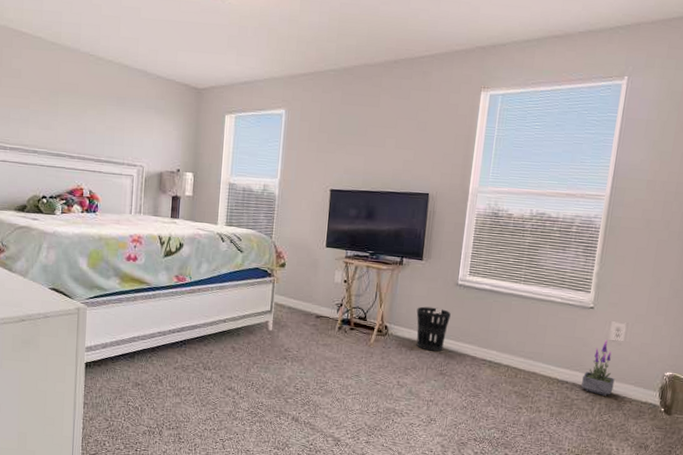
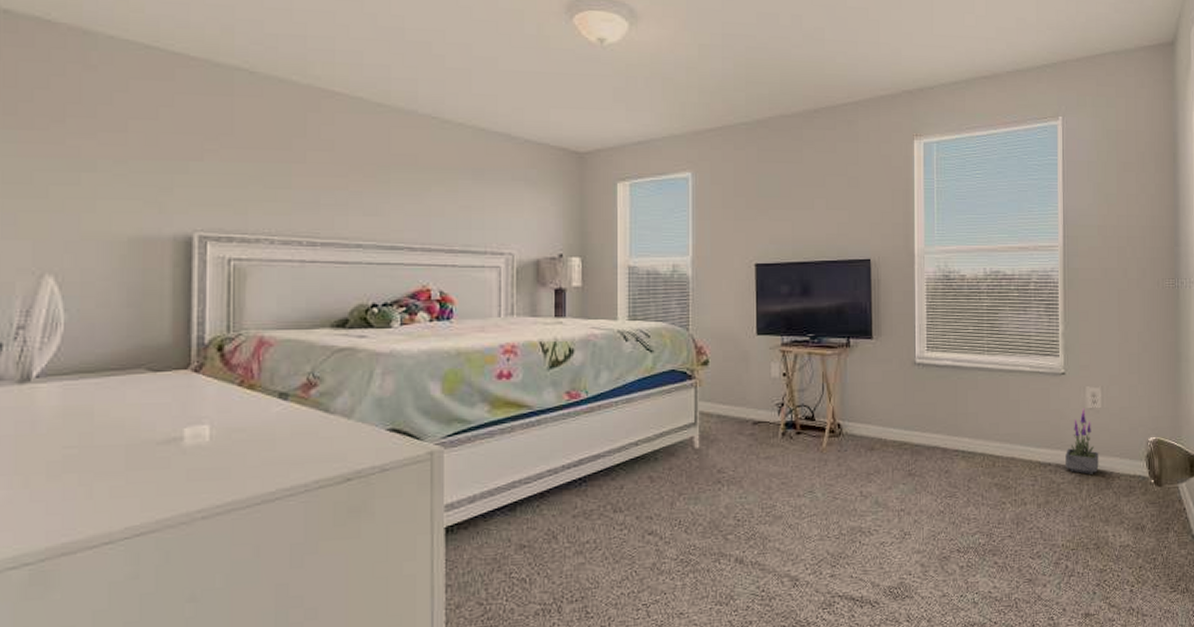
wastebasket: present [416,306,451,352] -> none [872,394,912,448]

